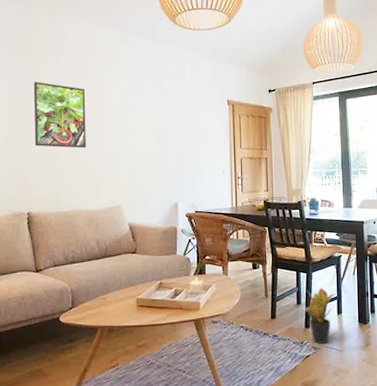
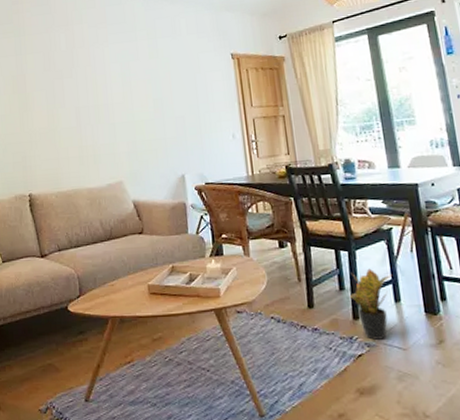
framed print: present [33,82,86,148] -> none [26,57,82,125]

